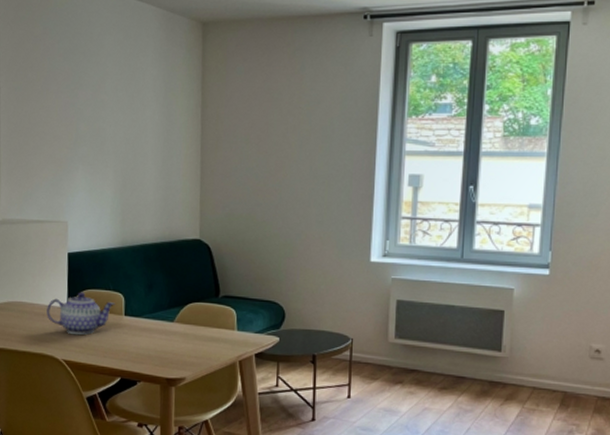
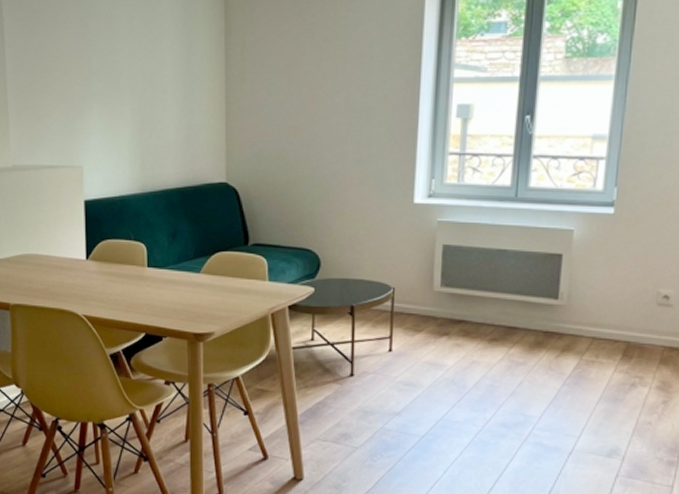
teapot: present [47,292,115,335] -> none [64,242,137,289]

